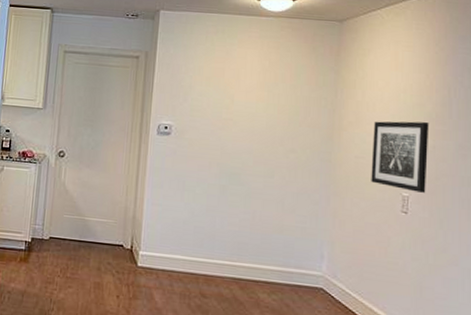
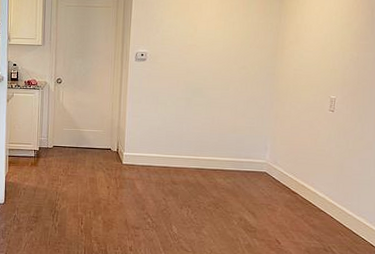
wall art: present [371,121,429,193] -> none [306,38,355,95]

